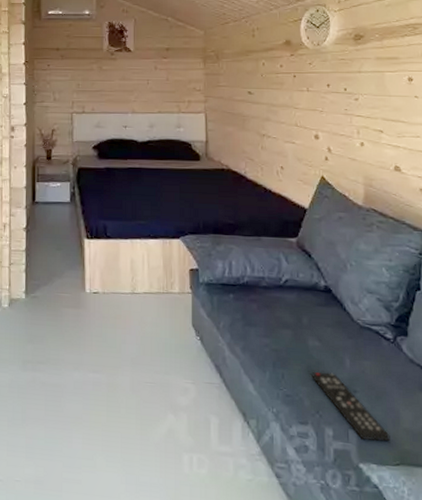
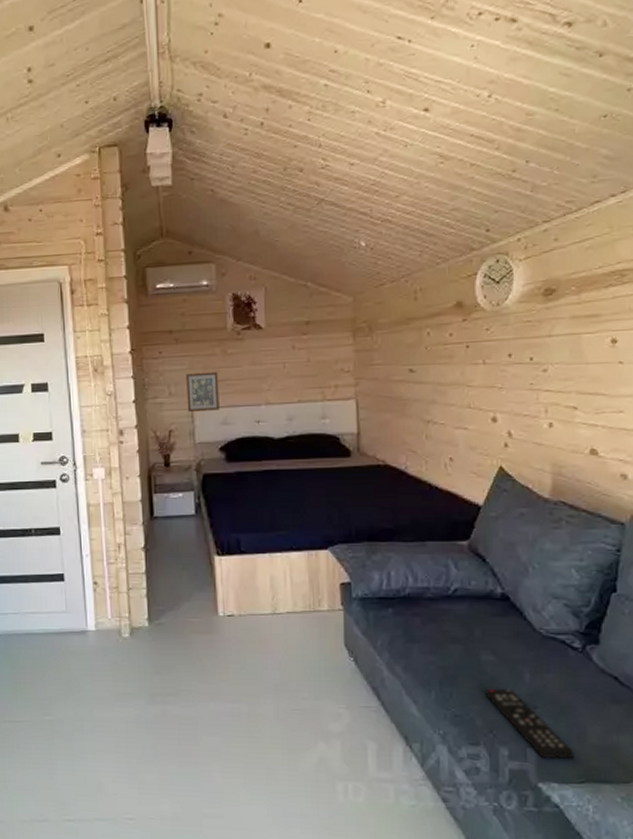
picture frame: none [68,83,94,116] -> present [186,371,219,413]

